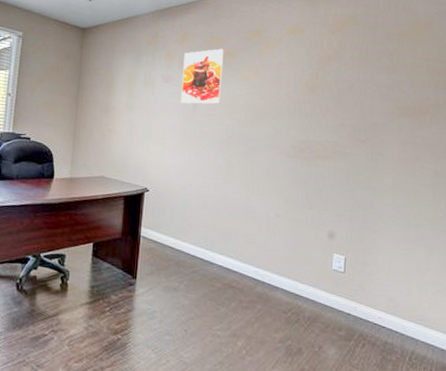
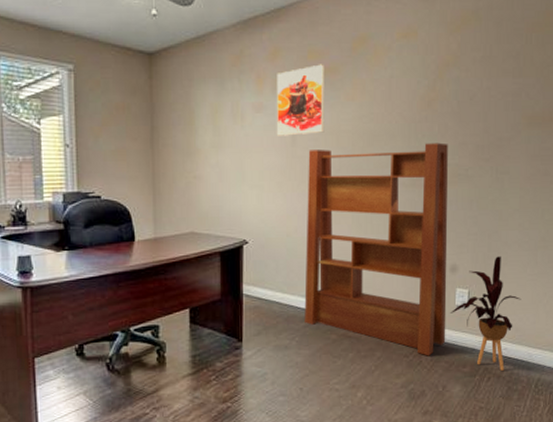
bookshelf: none [193,117,328,315] -> present [304,142,448,356]
house plant: none [327,228,395,339] -> present [450,256,521,371]

